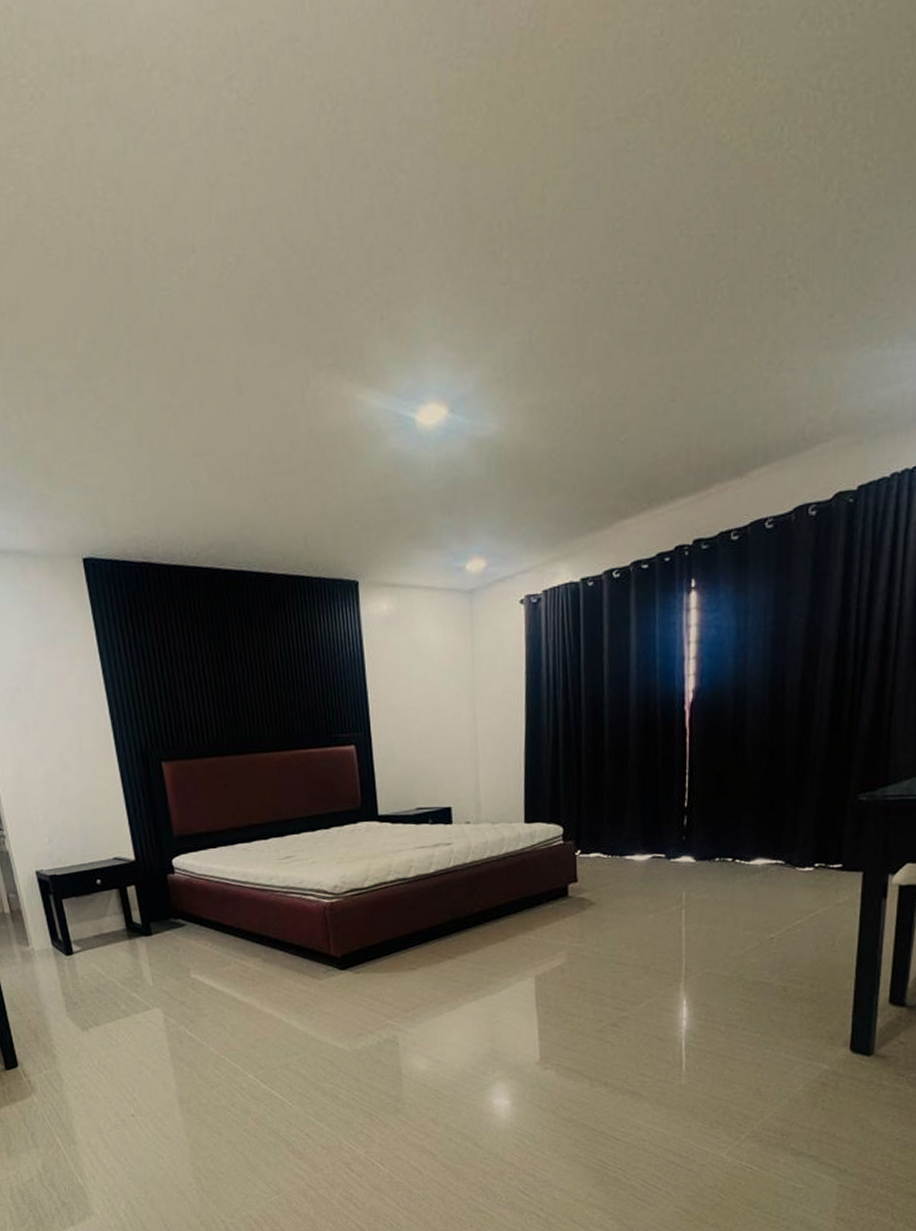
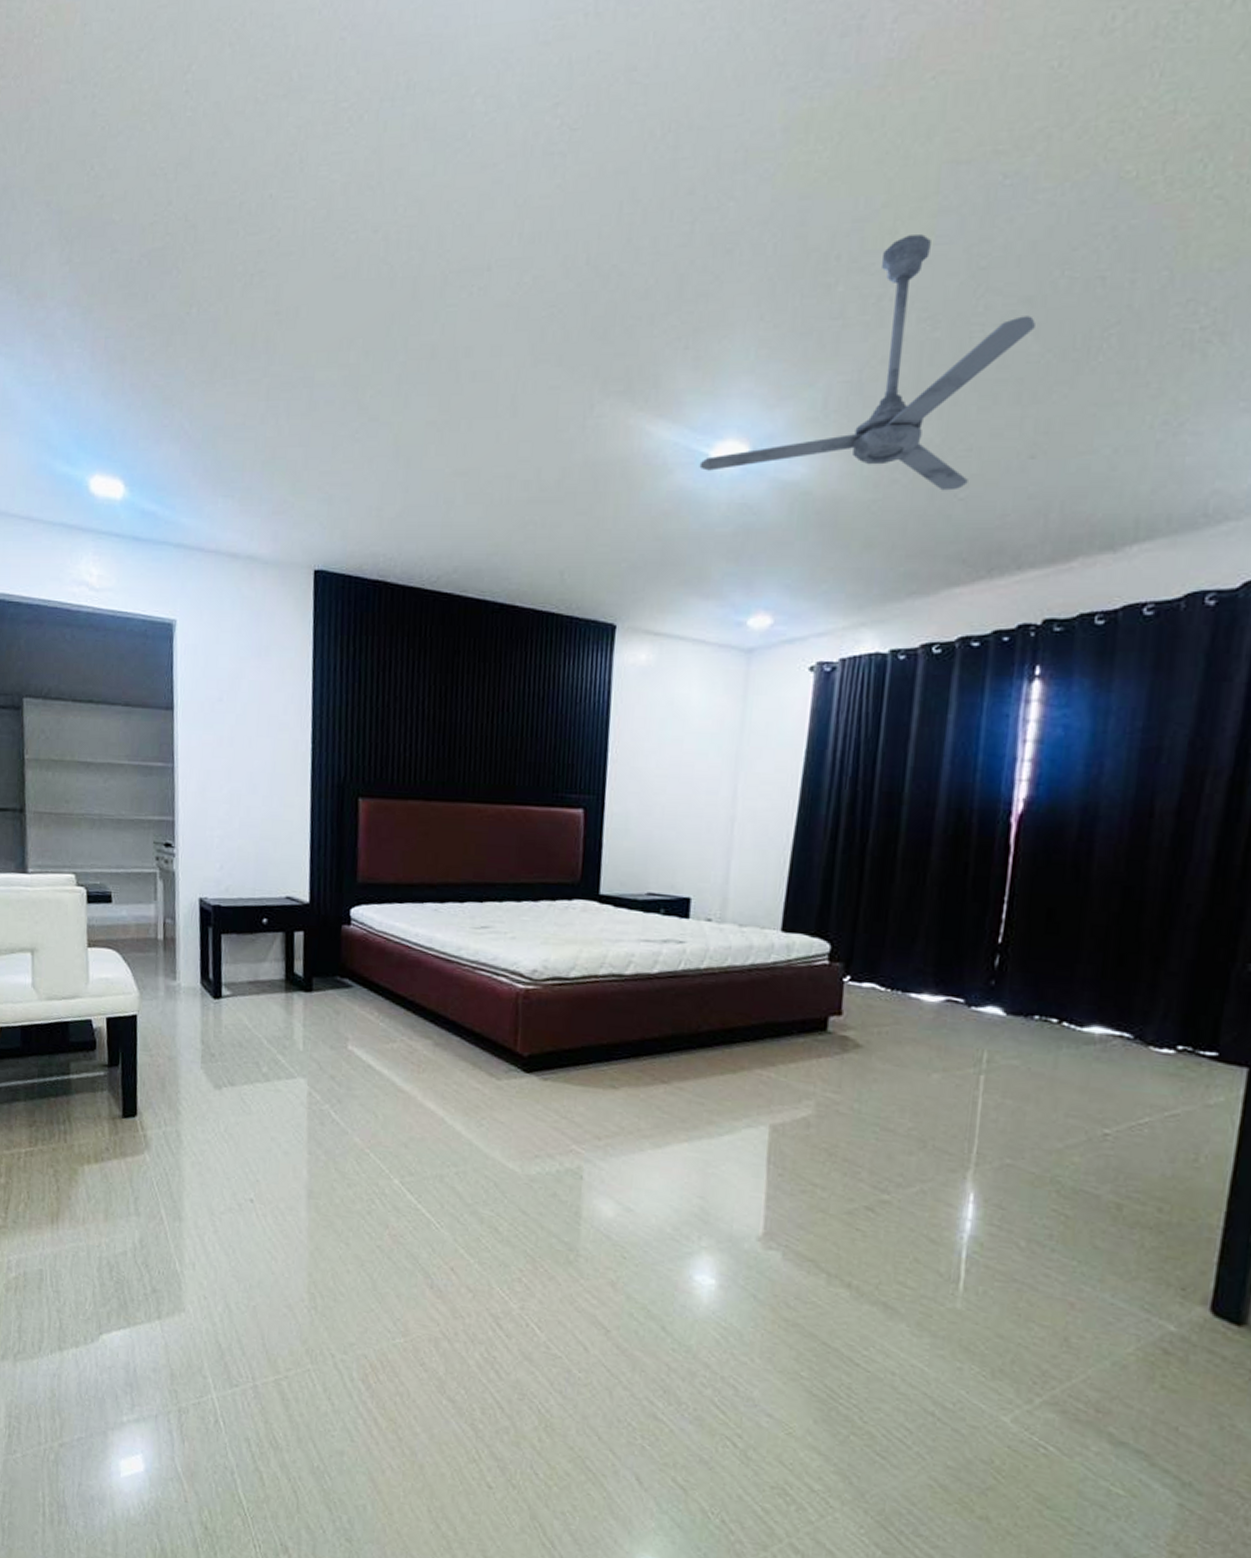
ceiling fan: none [408,200,664,436] -> present [699,234,1035,491]

